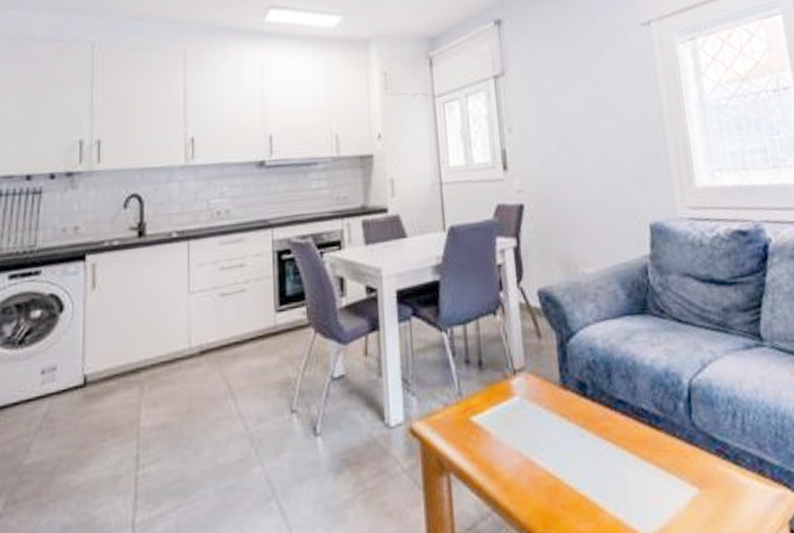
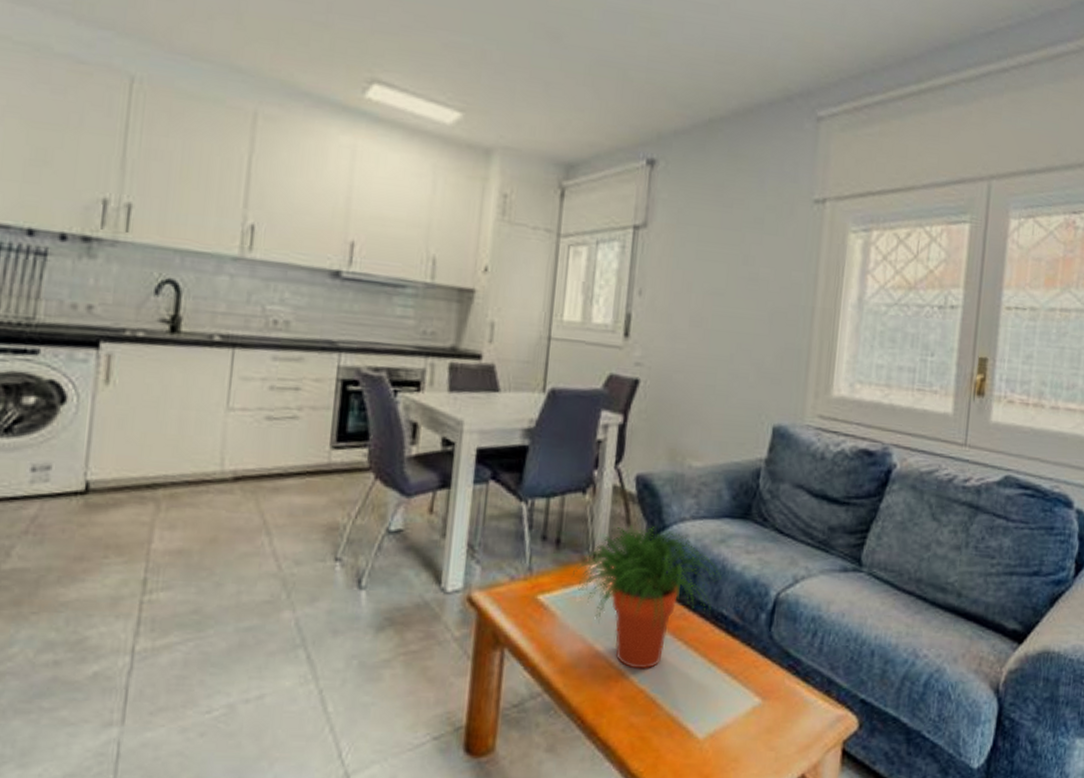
potted plant: none [498,334,635,476] -> present [573,524,722,669]

